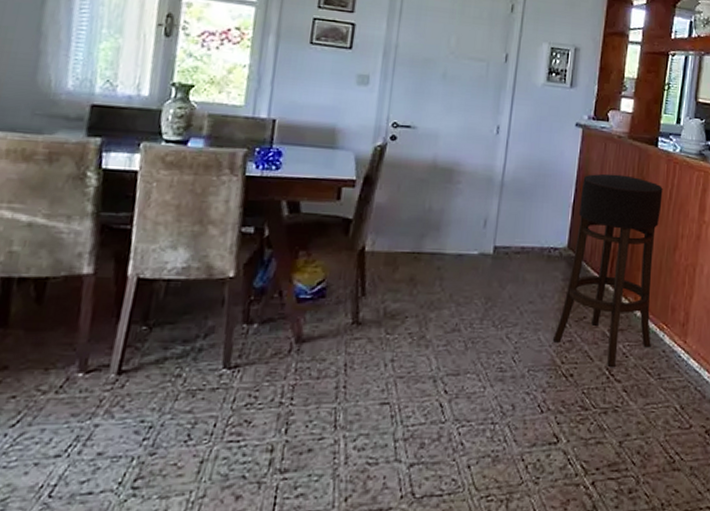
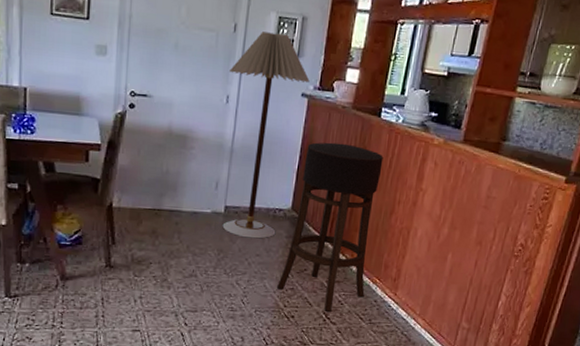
floor lamp: none [491,62,584,283] -> present [222,31,310,239]

